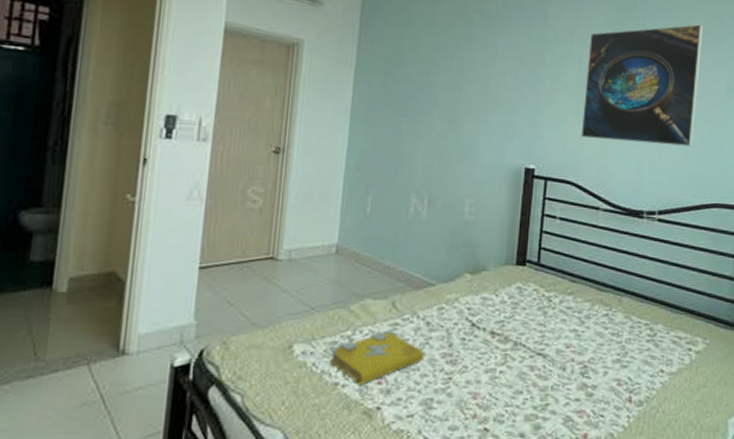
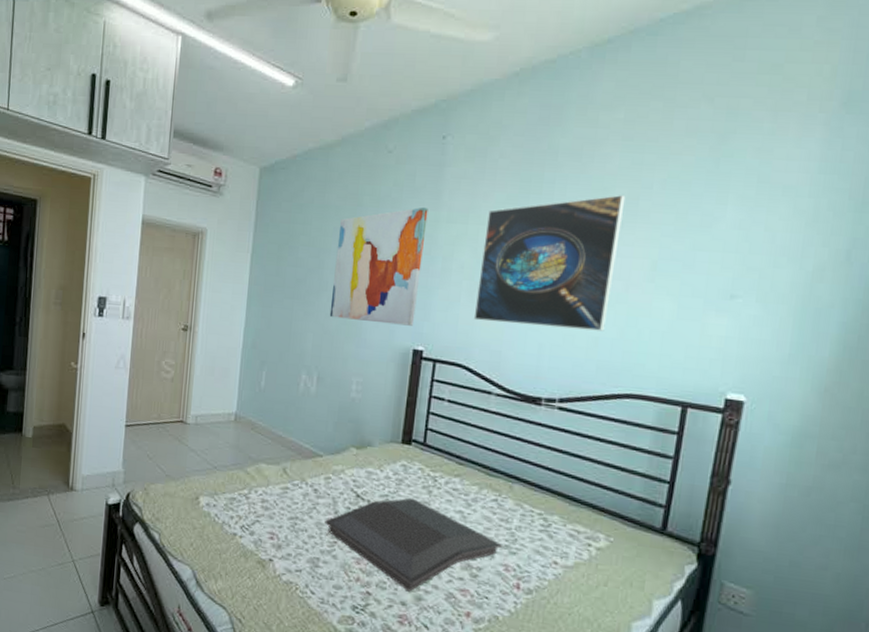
spell book: present [328,330,424,385] -> none [228,493,312,538]
serving tray: none [438,321,614,421] -> present [325,498,502,592]
wall art: none [440,27,536,144] -> present [329,206,428,326]

